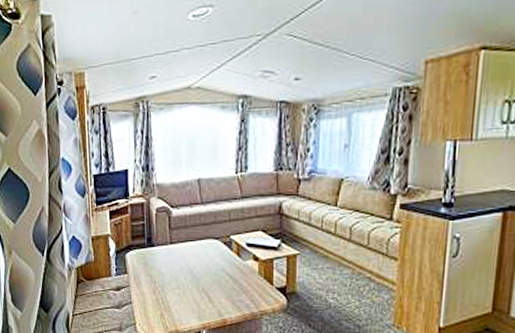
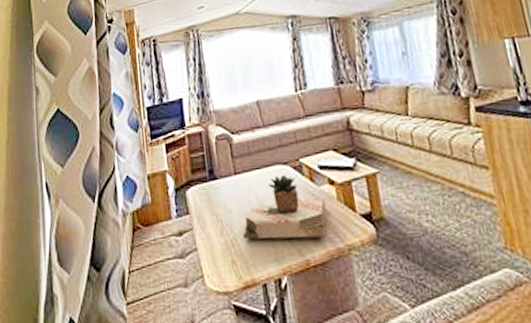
succulent plant: none [173,248,248,303] -> present [243,175,327,240]

